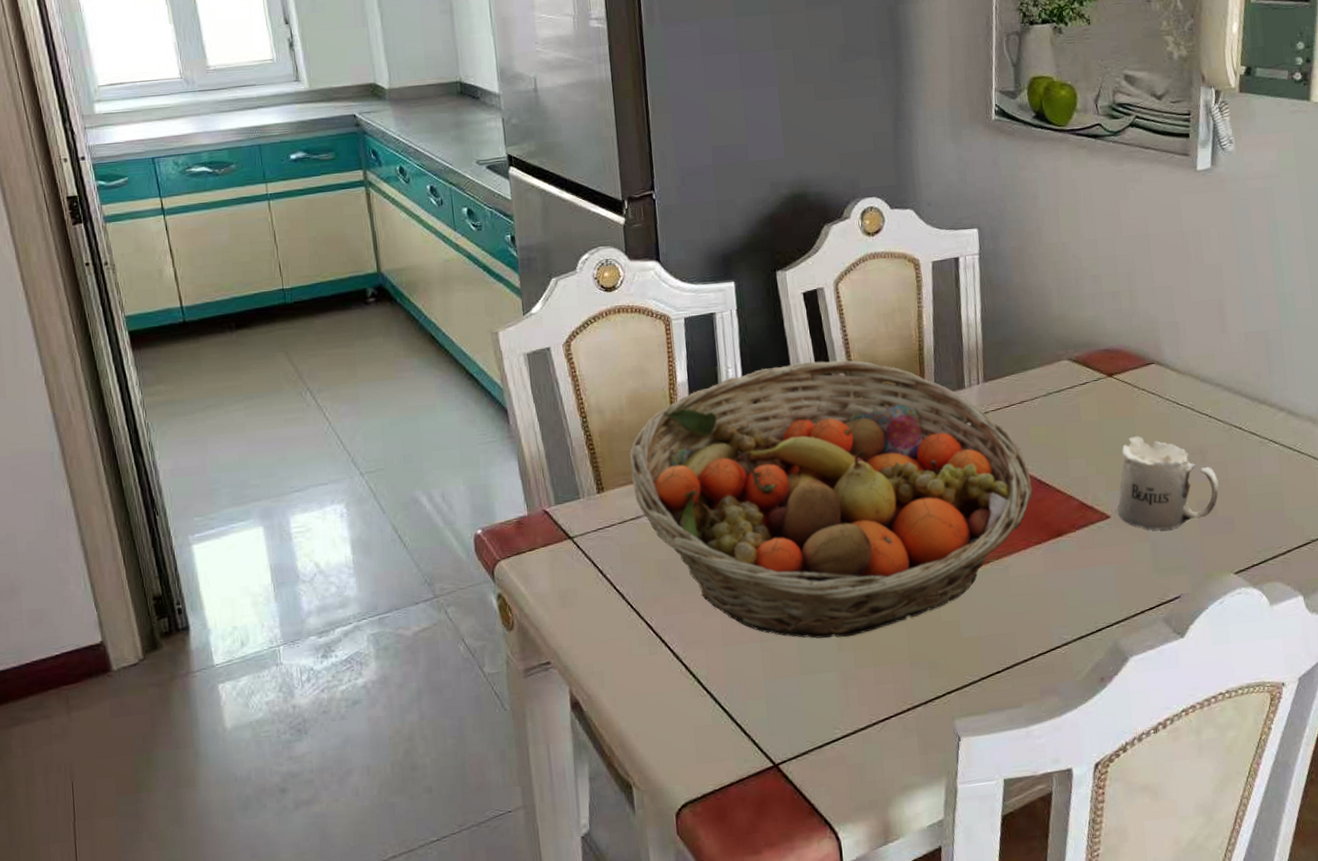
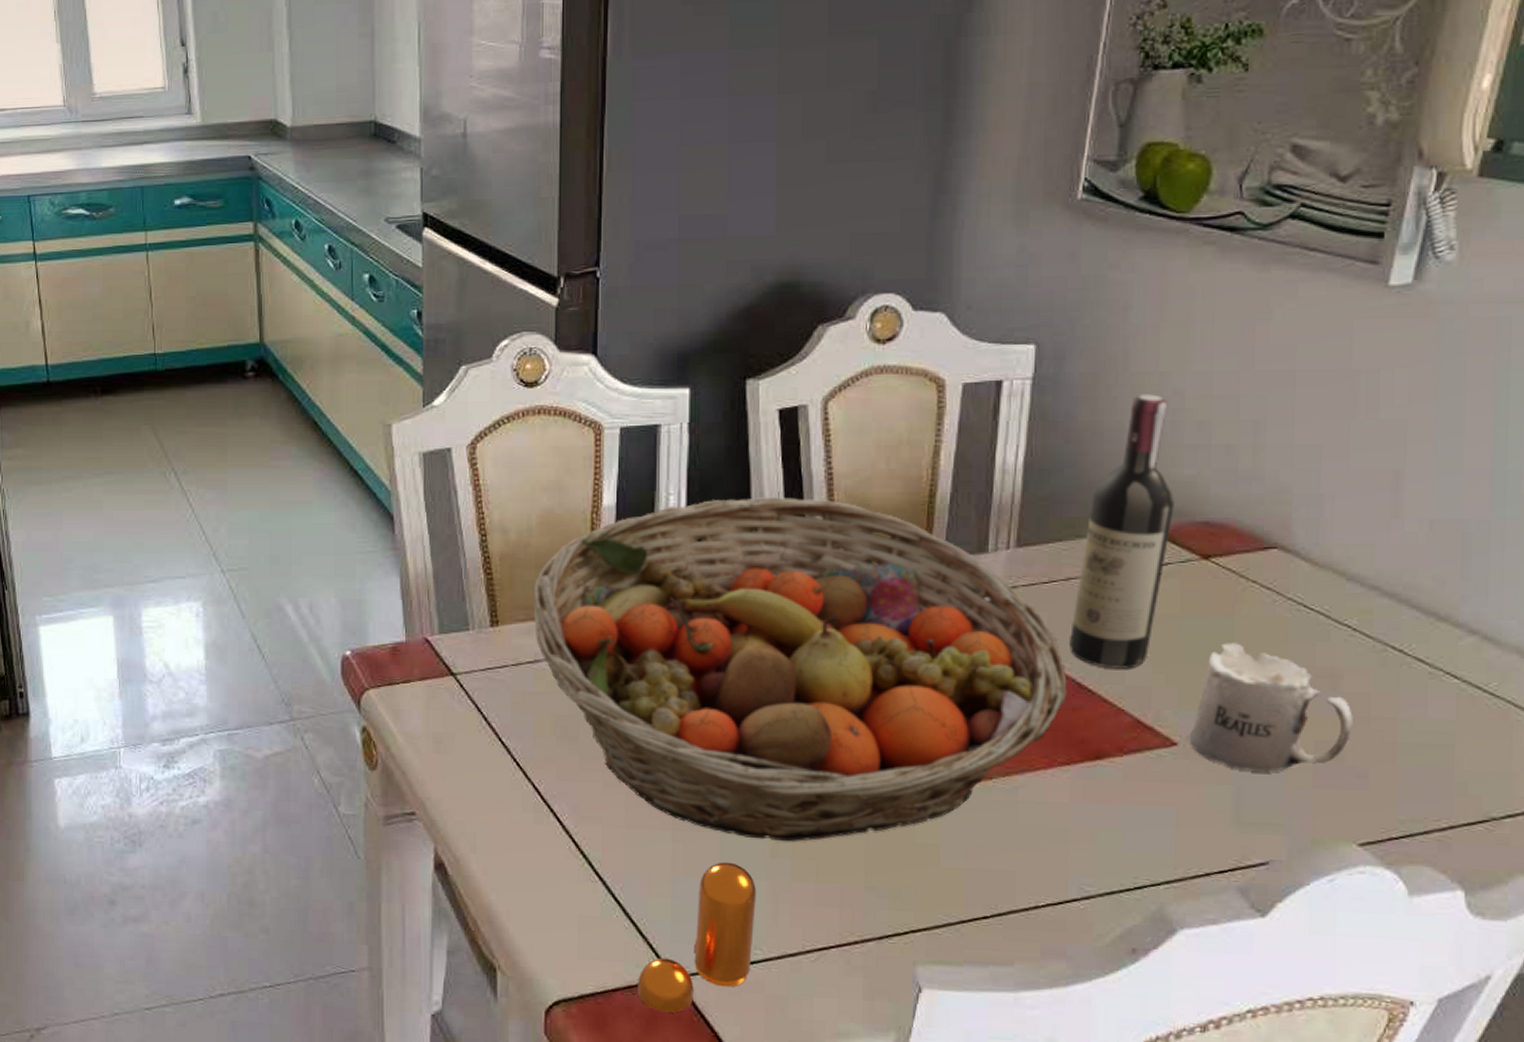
pepper shaker: none [747,661,833,796] -> present [638,862,756,1013]
wine bottle: none [1028,259,1085,466] -> present [1070,394,1175,669]

